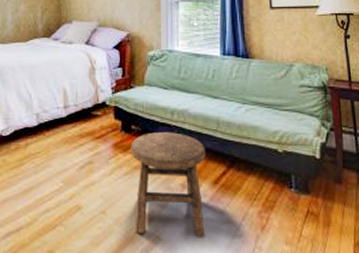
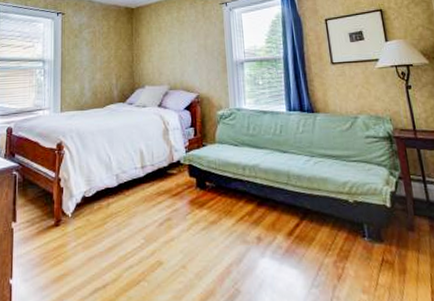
stool: present [130,132,206,238] -> none [206,187,283,290]

